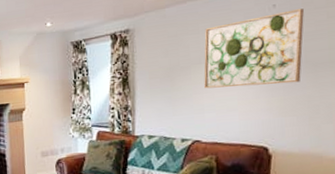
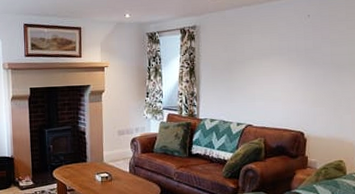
wall art: present [204,8,304,89] -> none [255,20,330,81]

